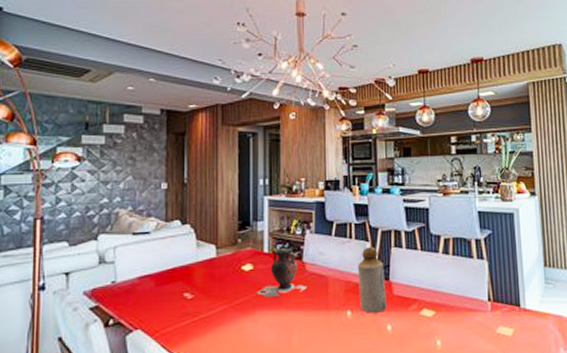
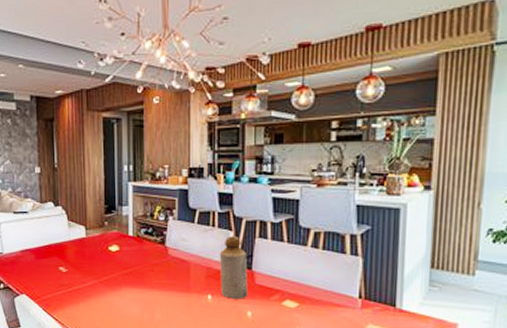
vase: present [255,248,307,297] -> none [121,233,169,276]

